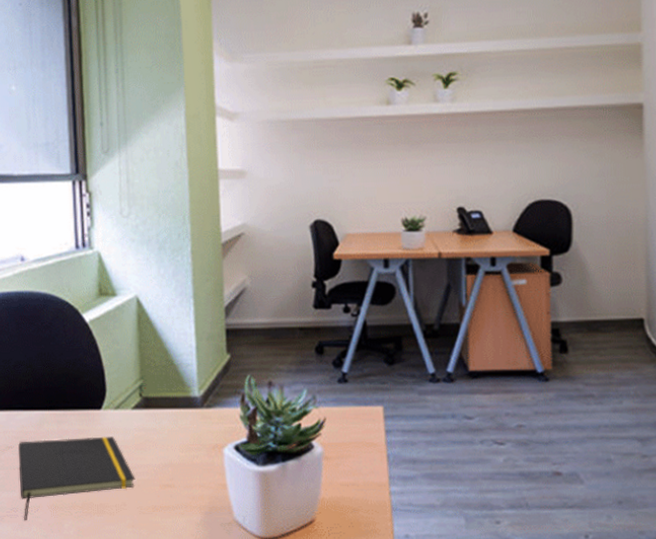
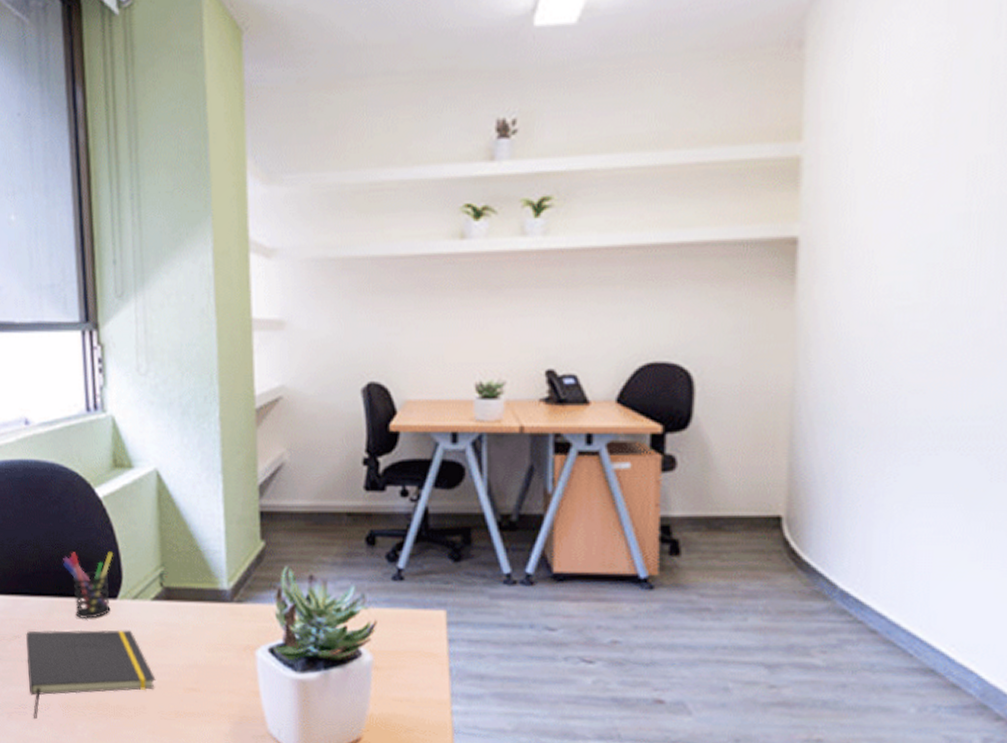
pen holder: none [53,368,98,429] -> present [63,551,113,620]

